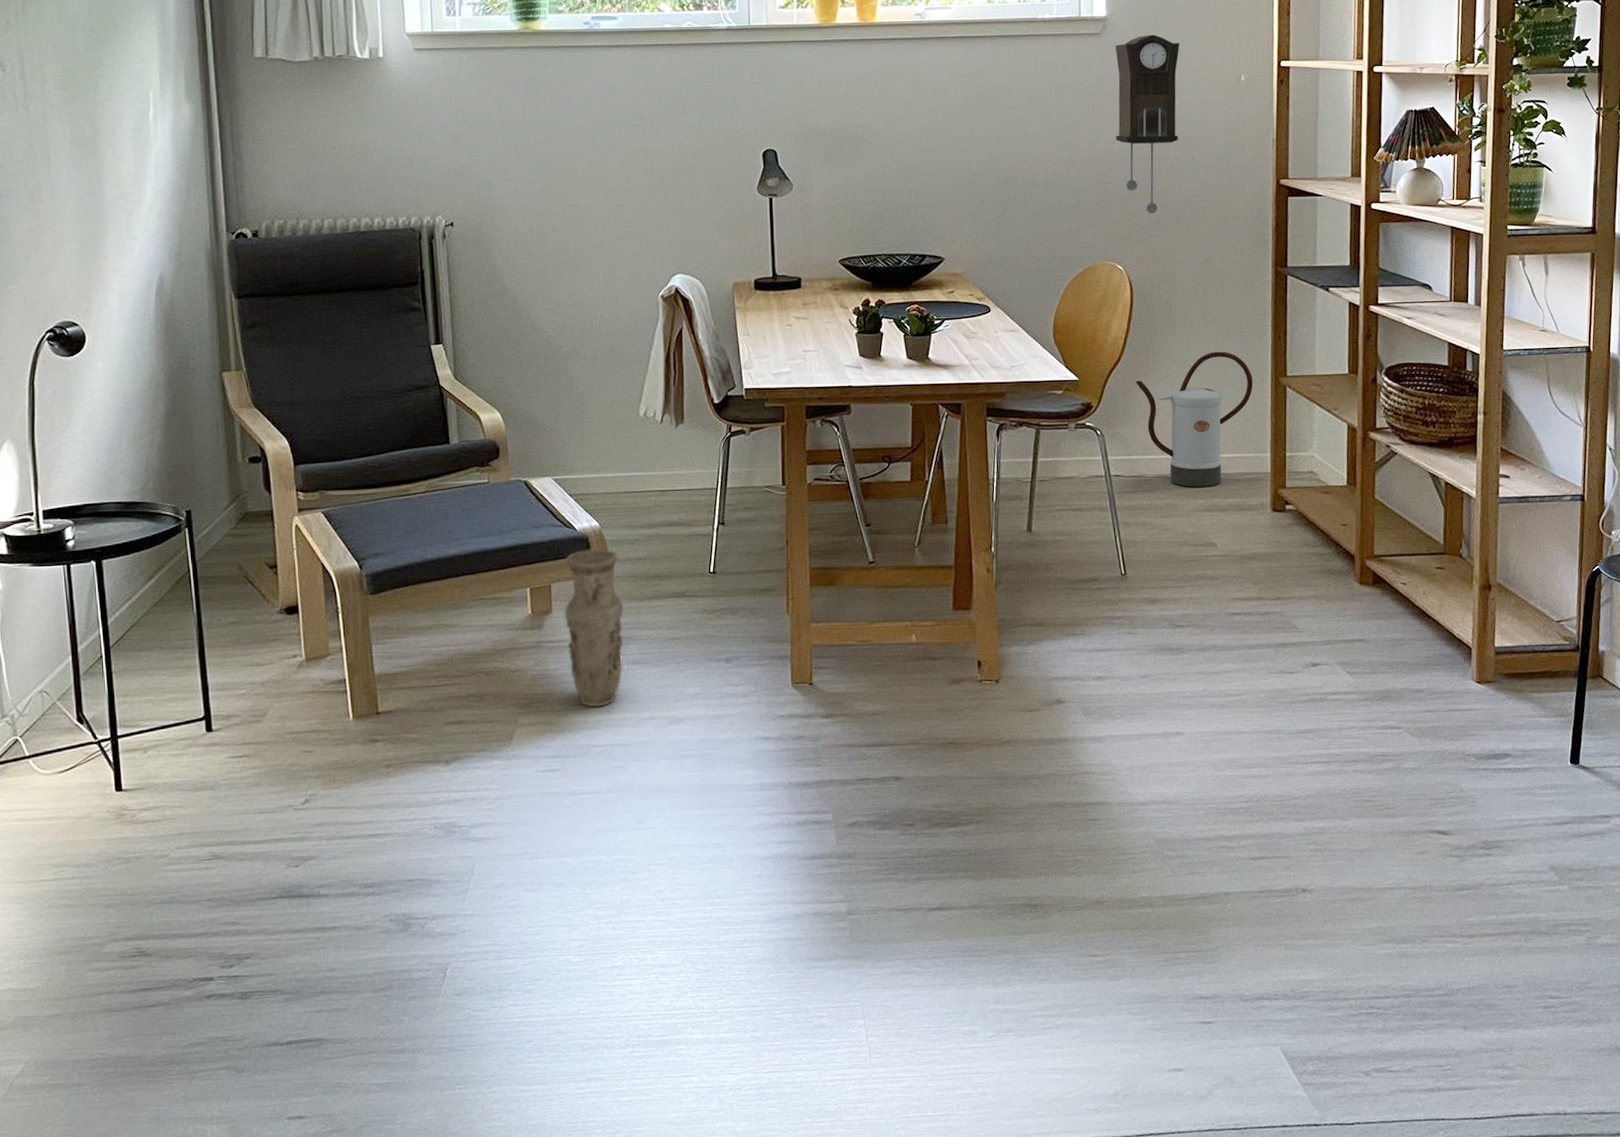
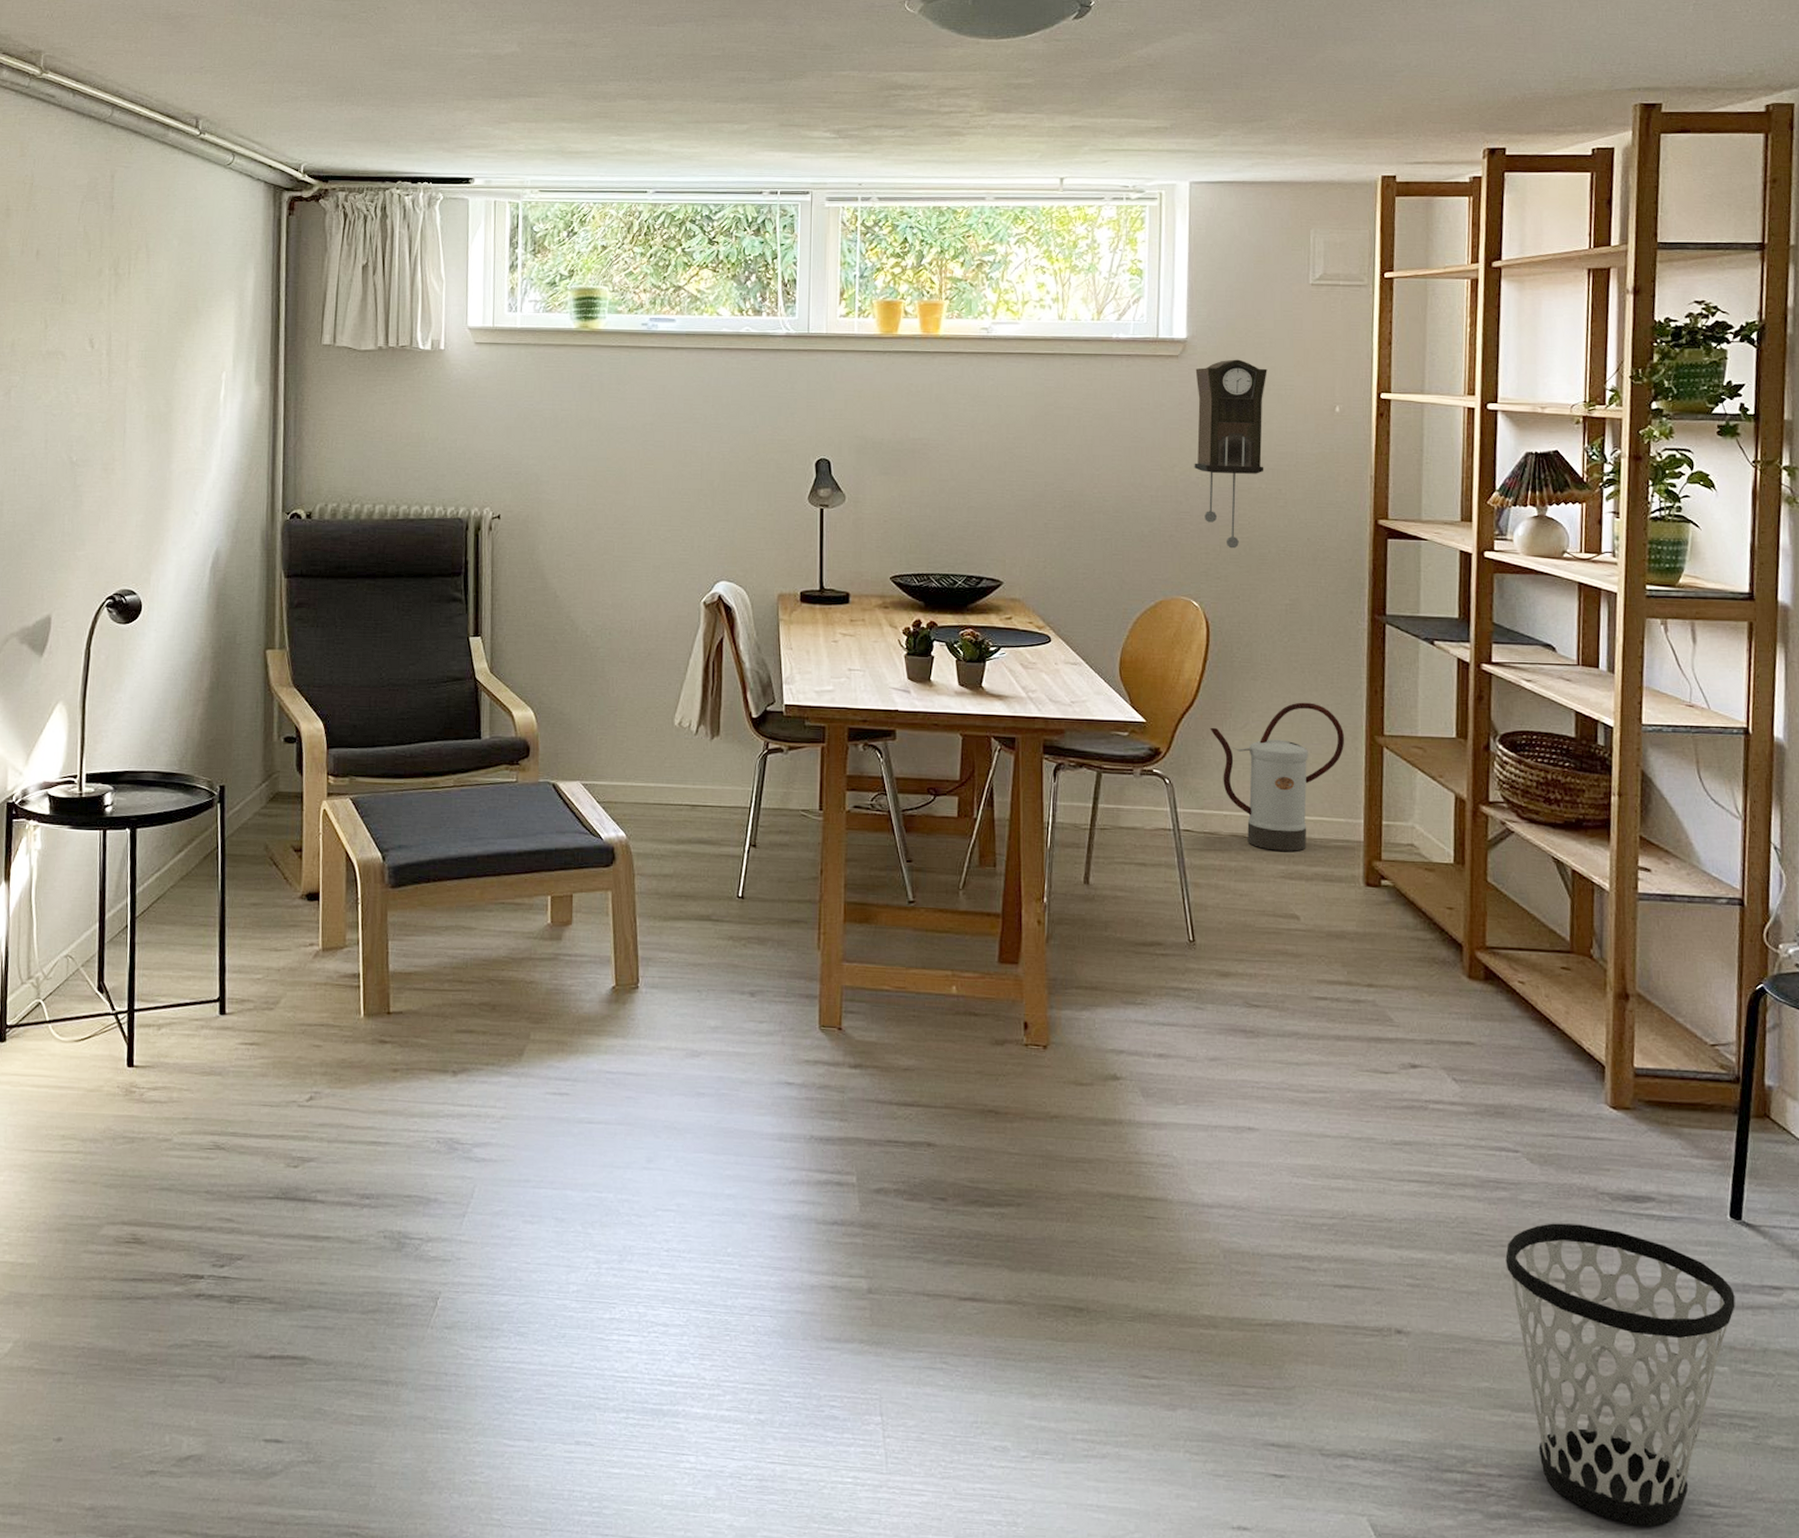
vase: present [564,548,624,707] -> none [584,860,646,1031]
wastebasket: none [1391,783,1574,1022] -> present [1505,1223,1735,1527]

